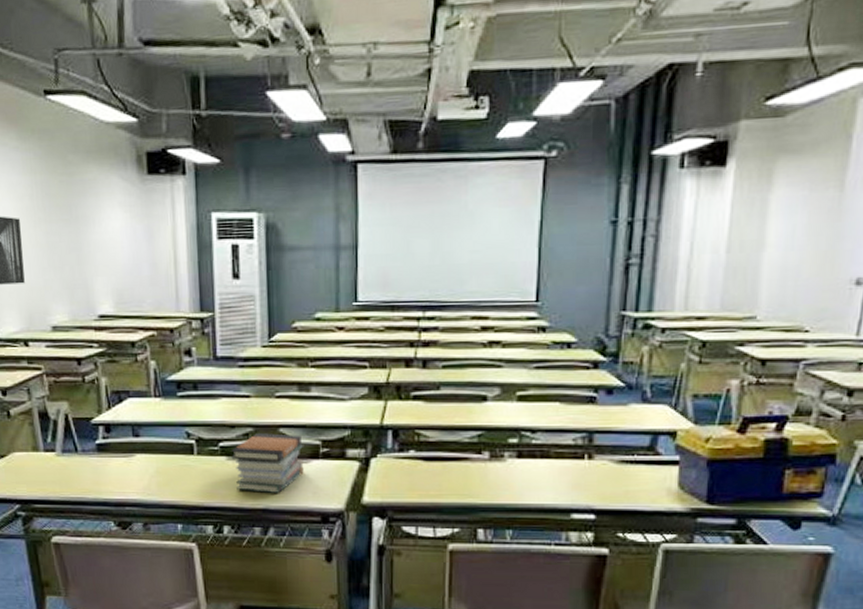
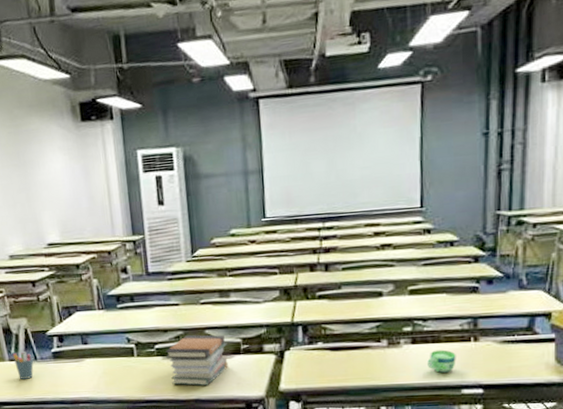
pen holder: none [48,441,74,474] -> present [12,351,34,379]
cup: none [534,466,567,493] -> present [427,349,456,373]

